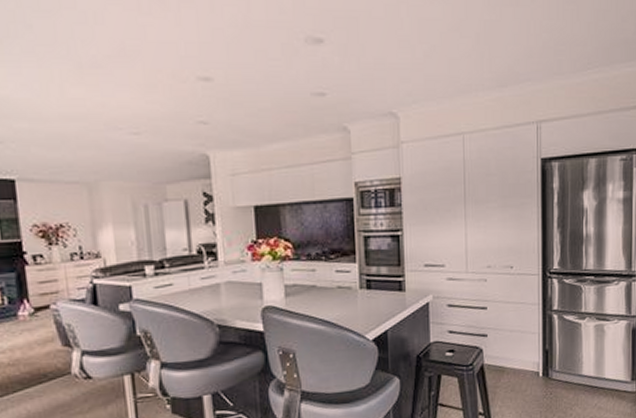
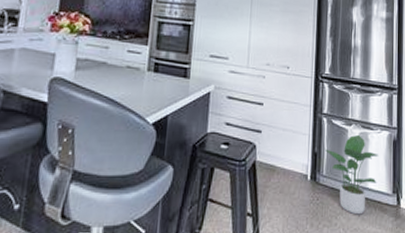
potted plant: none [556,327,616,404] -> present [324,134,379,215]

